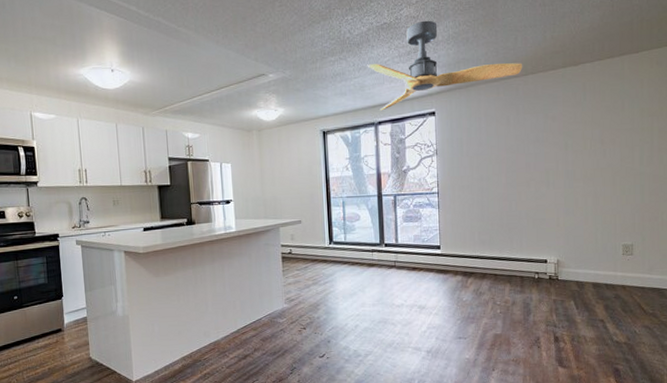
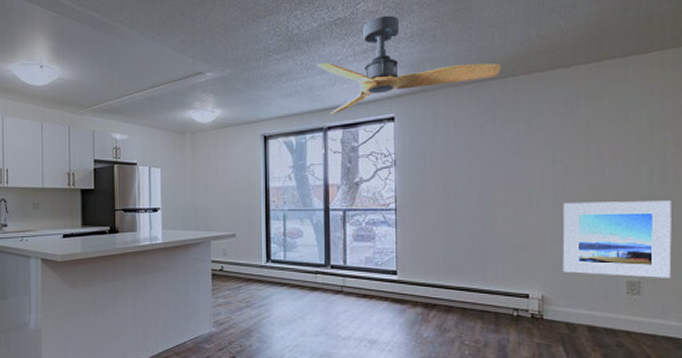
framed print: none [573,177,657,241] -> present [562,201,672,278]

